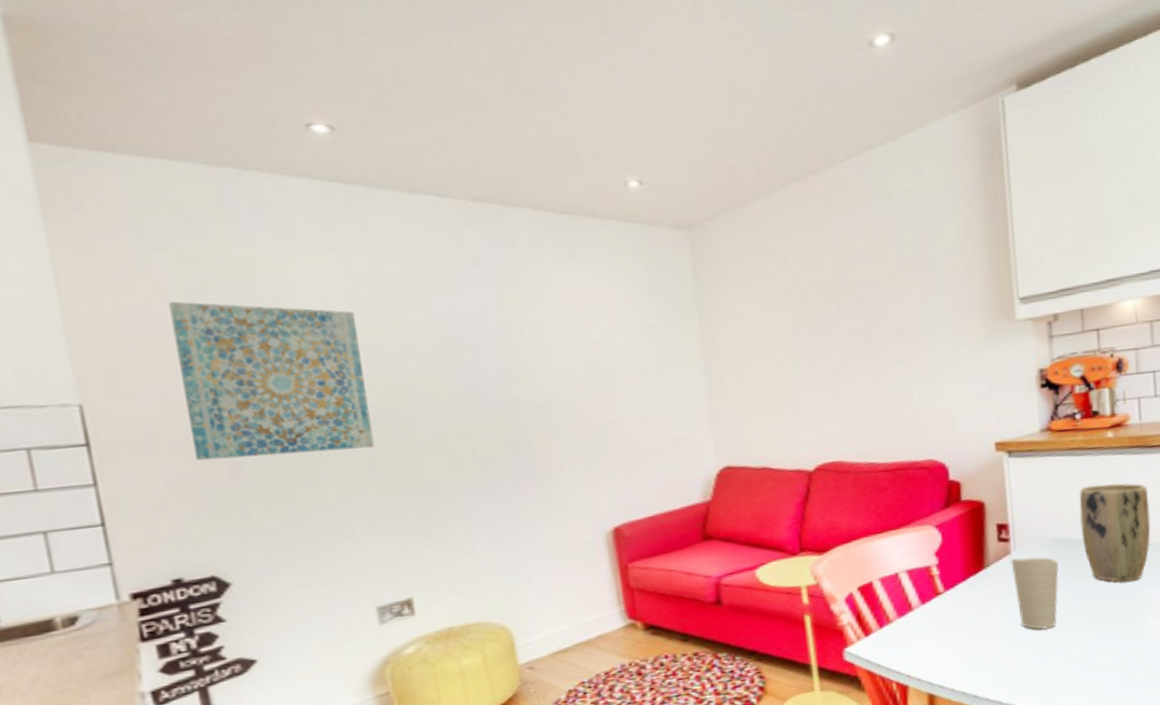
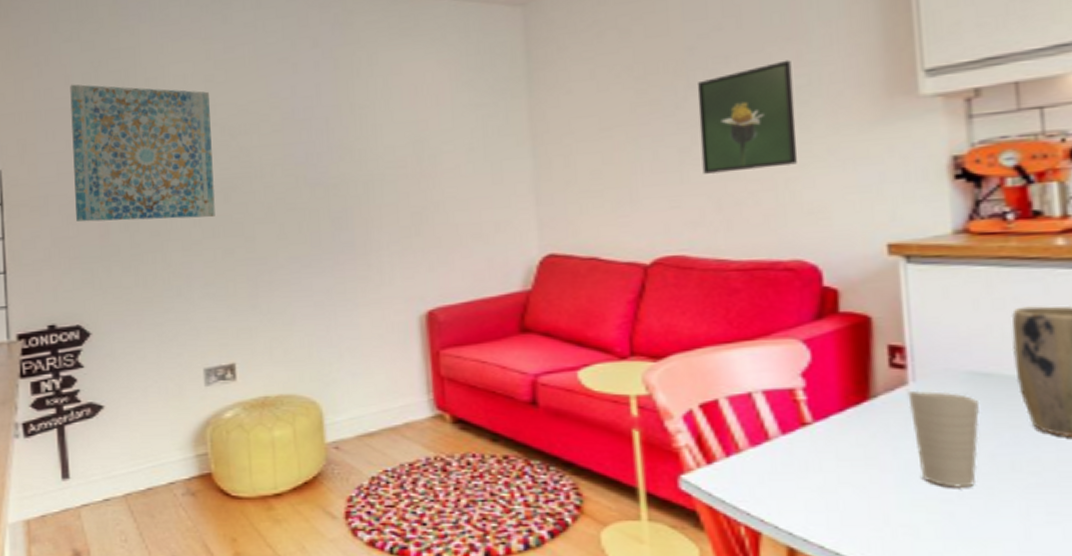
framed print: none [847,288,928,389] -> present [697,60,797,174]

